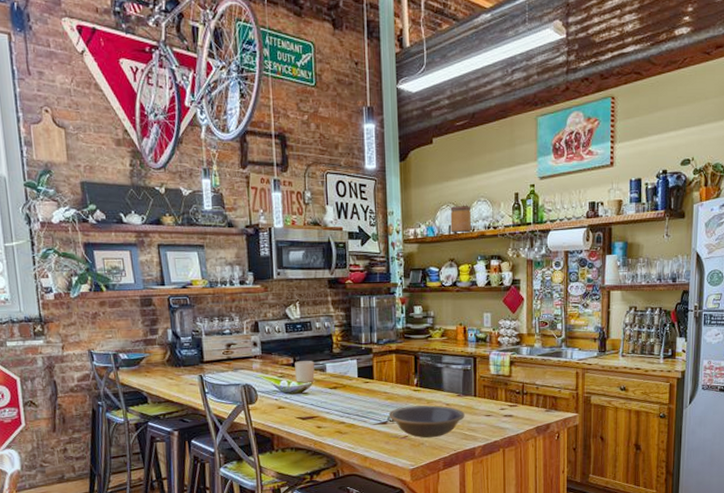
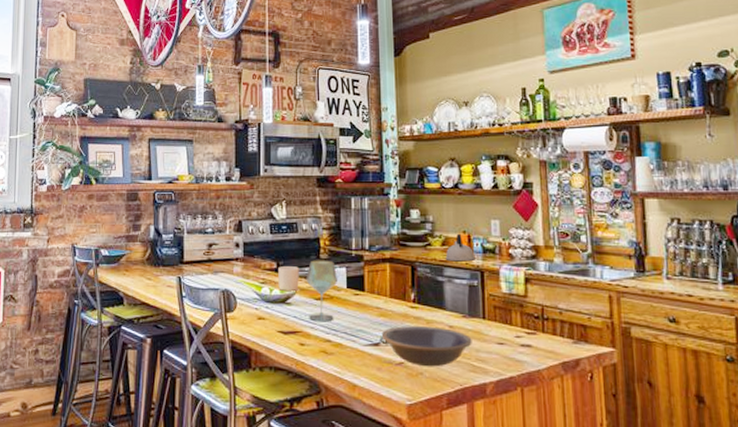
wine glass: none [320,354,349,407] -> present [306,260,337,321]
kettle: none [444,325,469,350] -> present [445,233,475,262]
jar: present [450,206,472,233] -> none [449,101,473,130]

